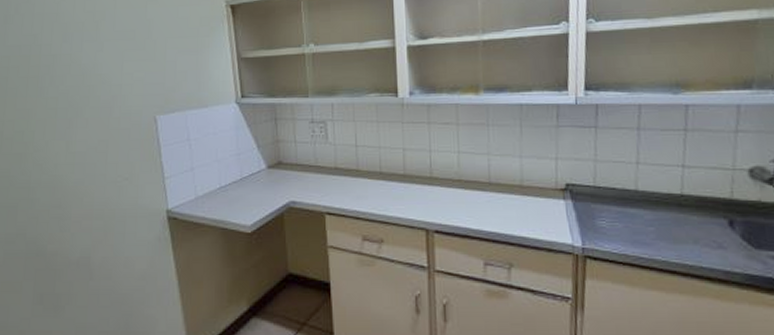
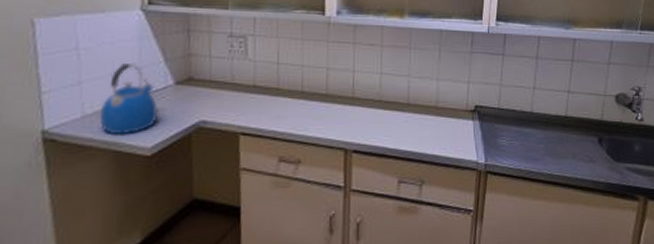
kettle: none [208,149,255,213] -> present [99,62,159,134]

